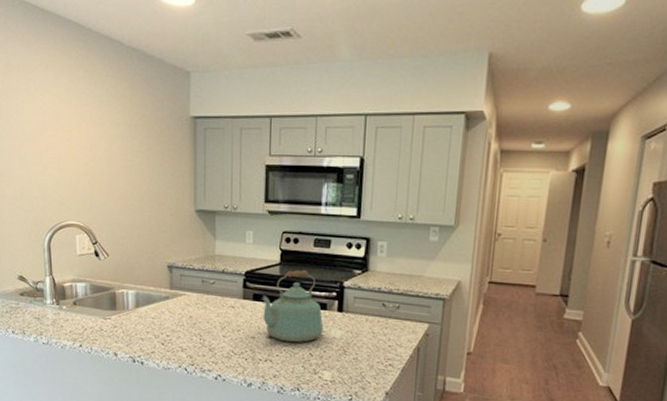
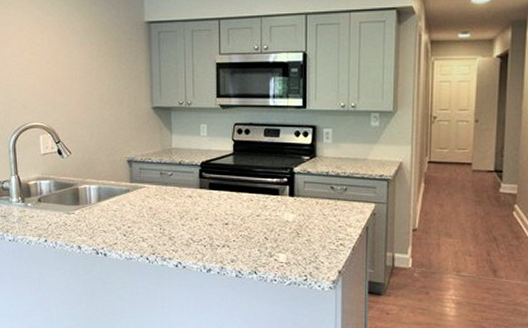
kettle: present [261,269,324,343] -> none [217,158,277,228]

